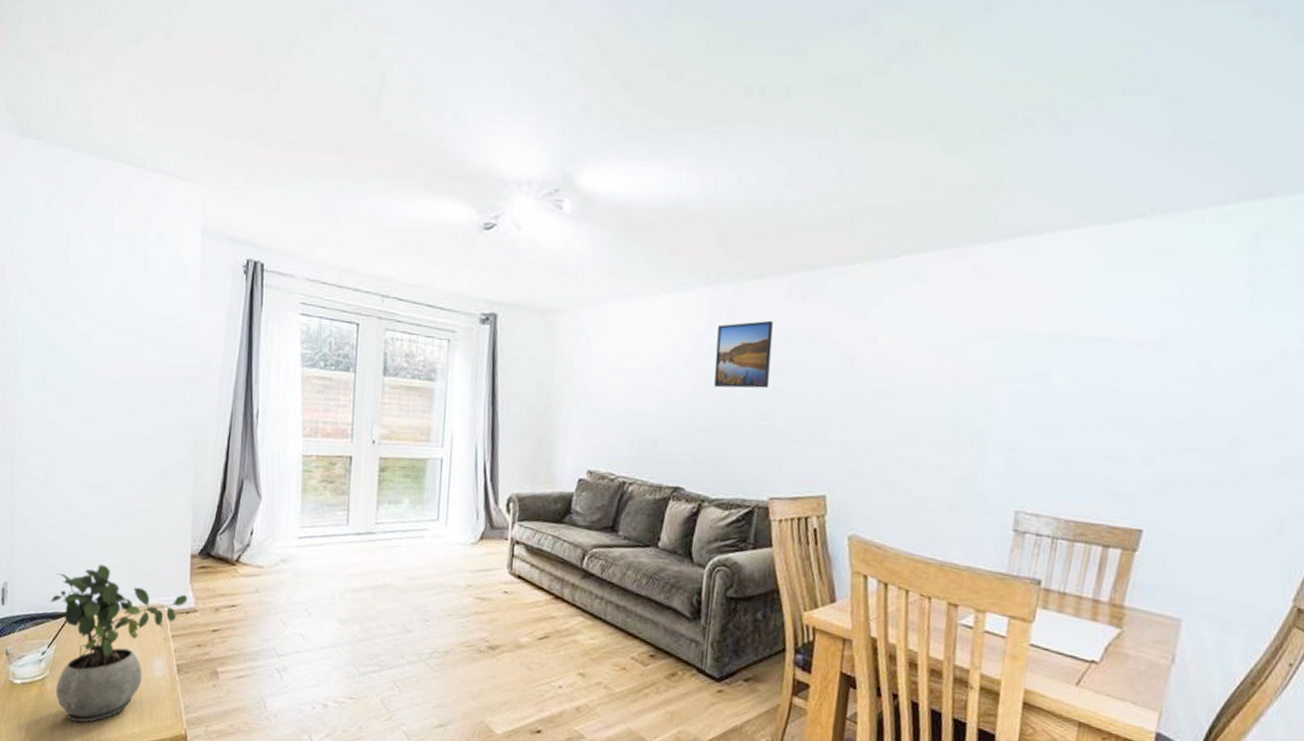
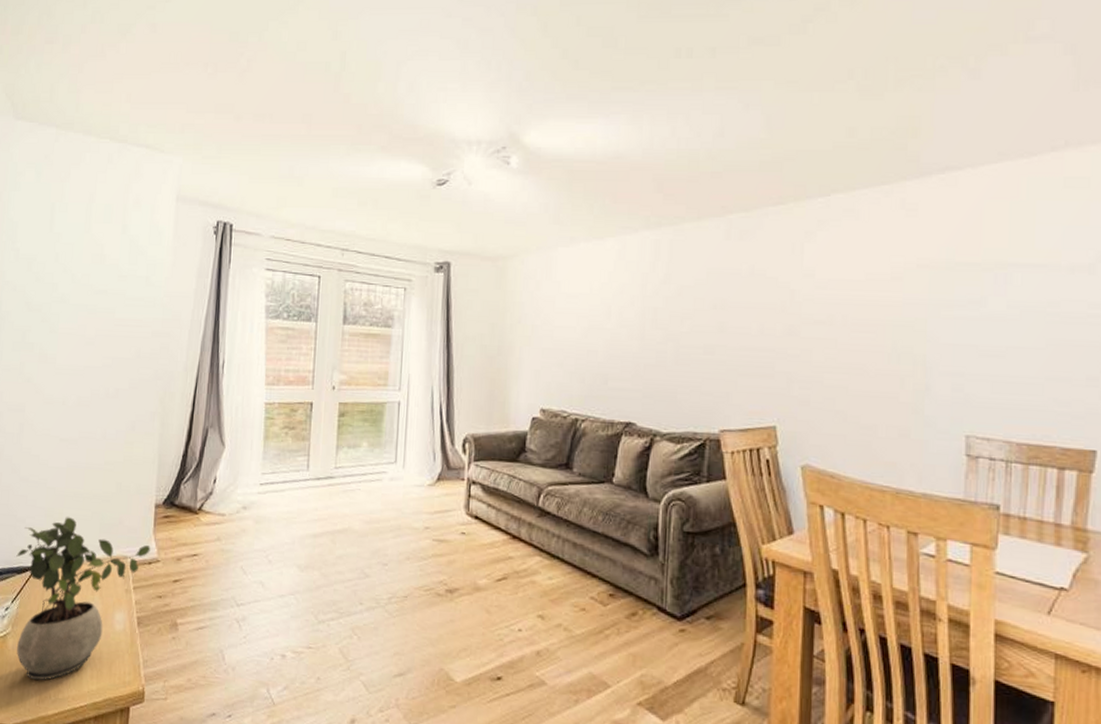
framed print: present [714,320,774,389] -> none [659,259,714,325]

